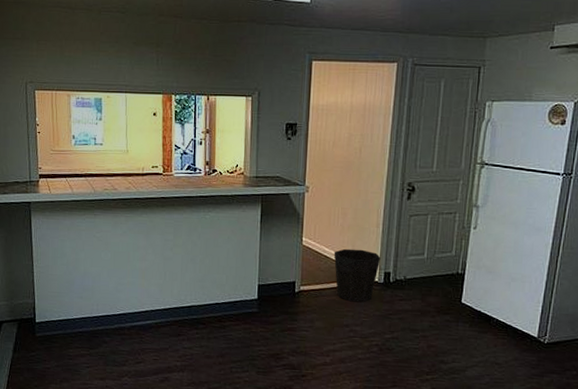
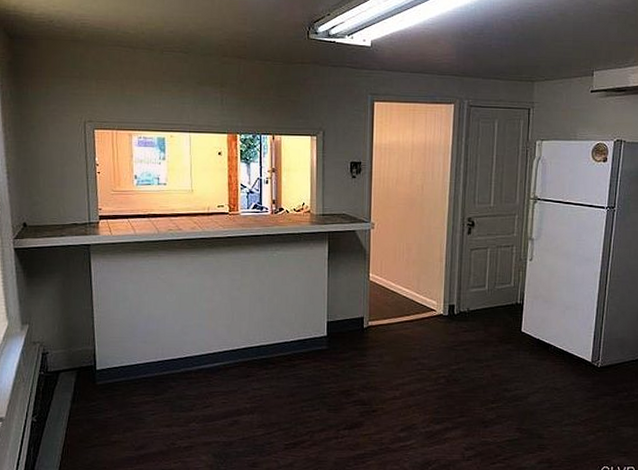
waste bin: present [333,248,381,302] -> none [400,283,445,335]

